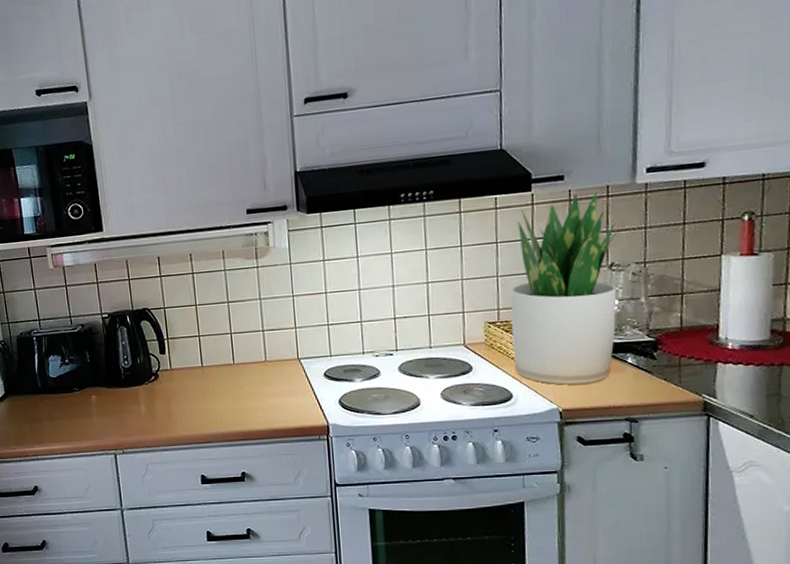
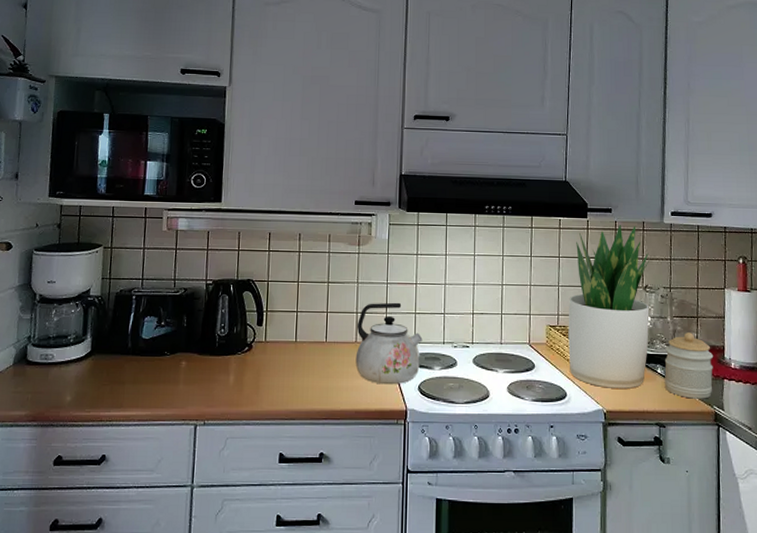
kettle: none [264,315,339,402] -> present [355,302,423,385]
jar: none [636,313,704,389] -> present [664,332,714,399]

